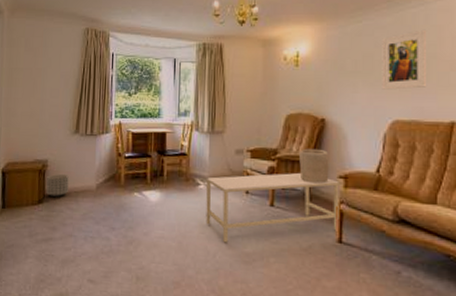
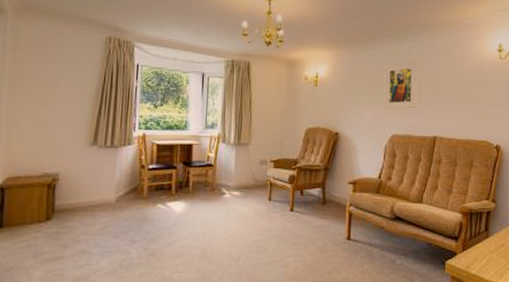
planter: present [46,174,69,197] -> none [56,188,84,212]
coffee table: present [206,172,339,243] -> none [230,180,349,248]
ceramic pot: present [298,148,329,184] -> none [315,158,341,189]

